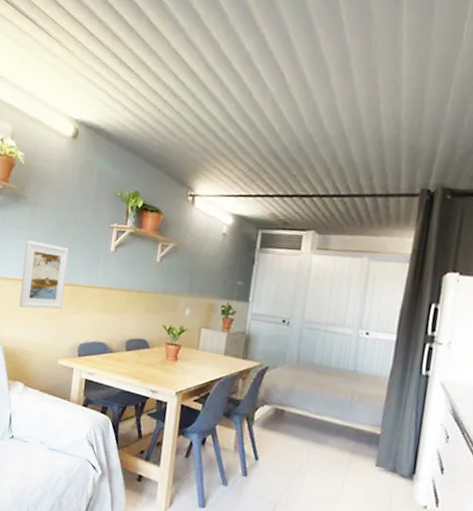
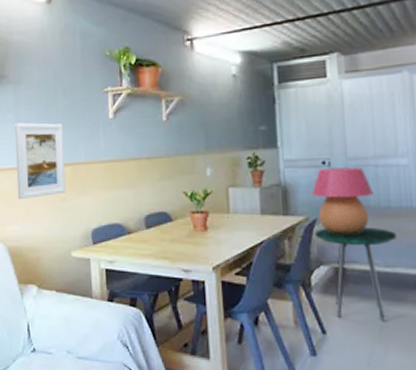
side table: none [264,375,331,458] -> present [314,227,398,322]
table lamp: none [268,325,319,384] -> present [311,167,373,235]

